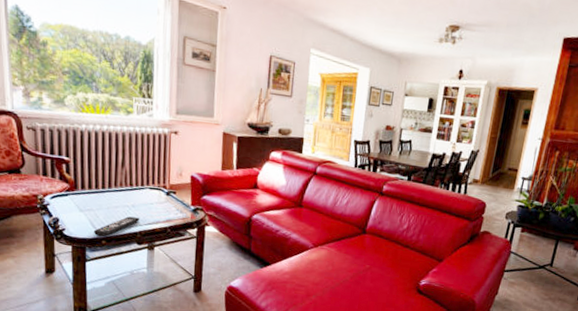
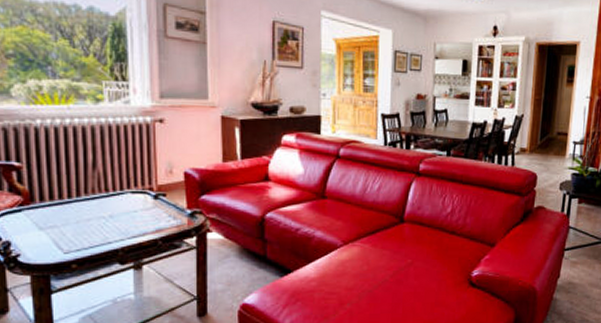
remote control: present [94,216,140,236] -> none [60,230,122,259]

